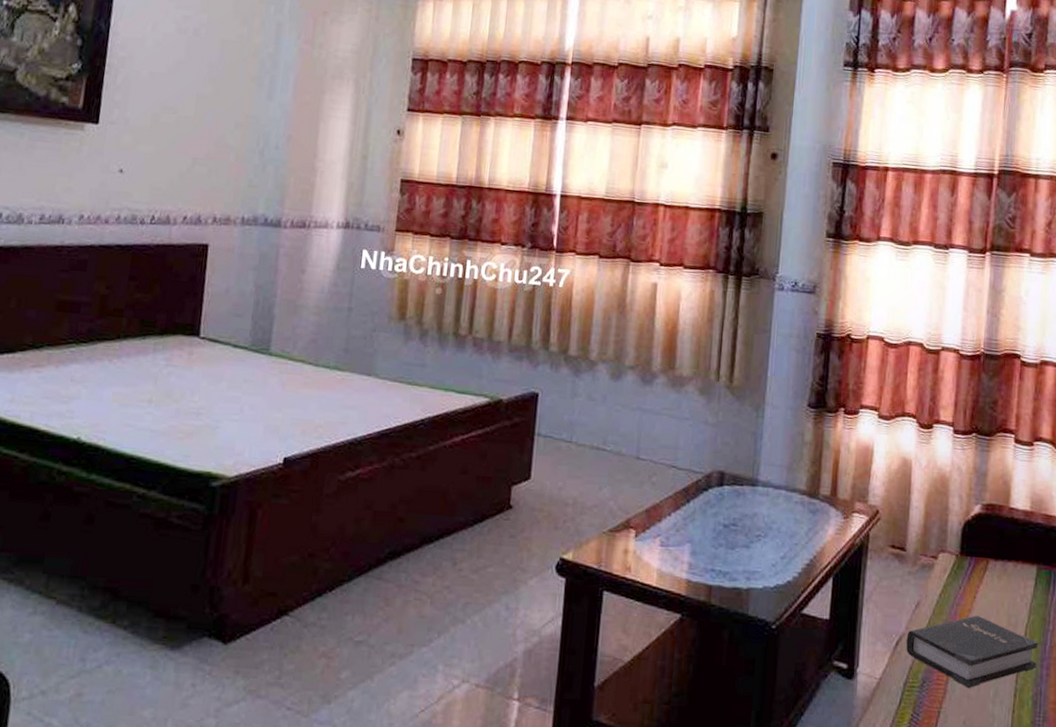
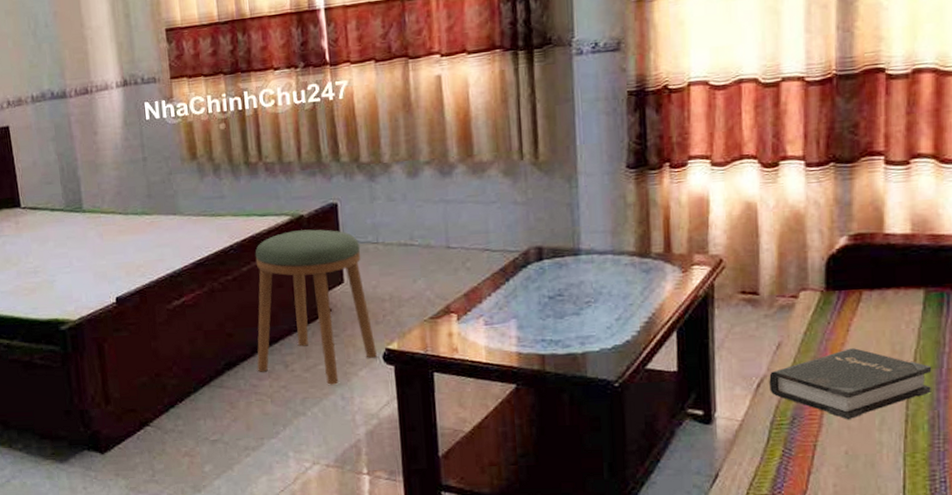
stool: none [422,414,554,592] -> present [255,229,377,385]

